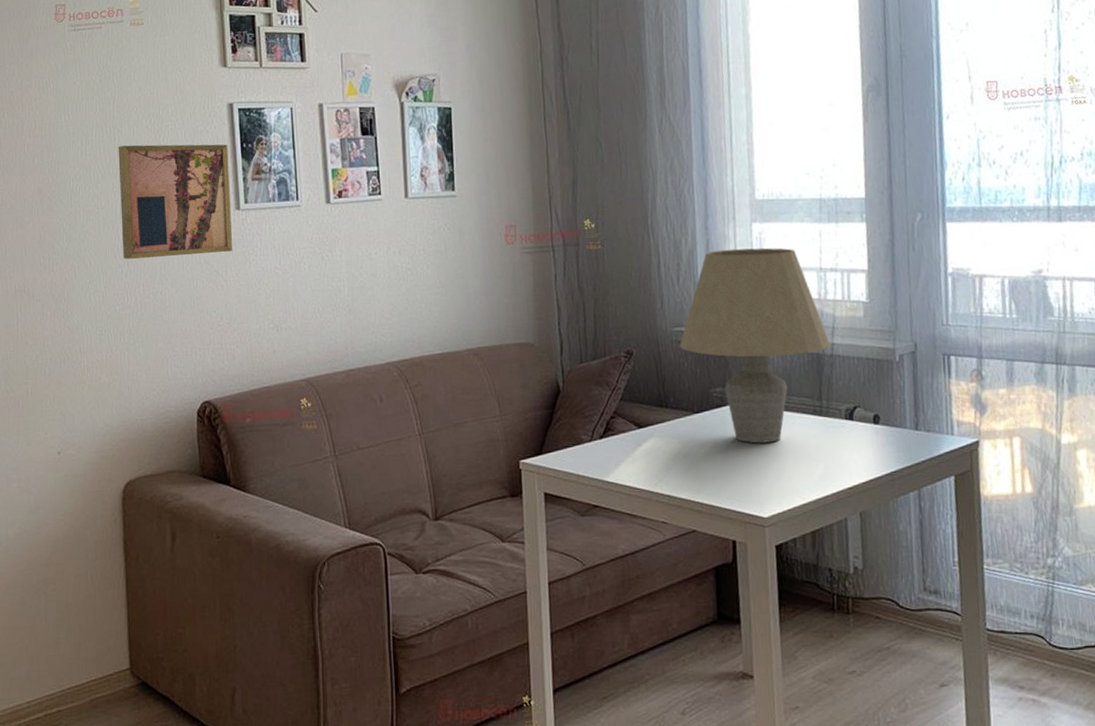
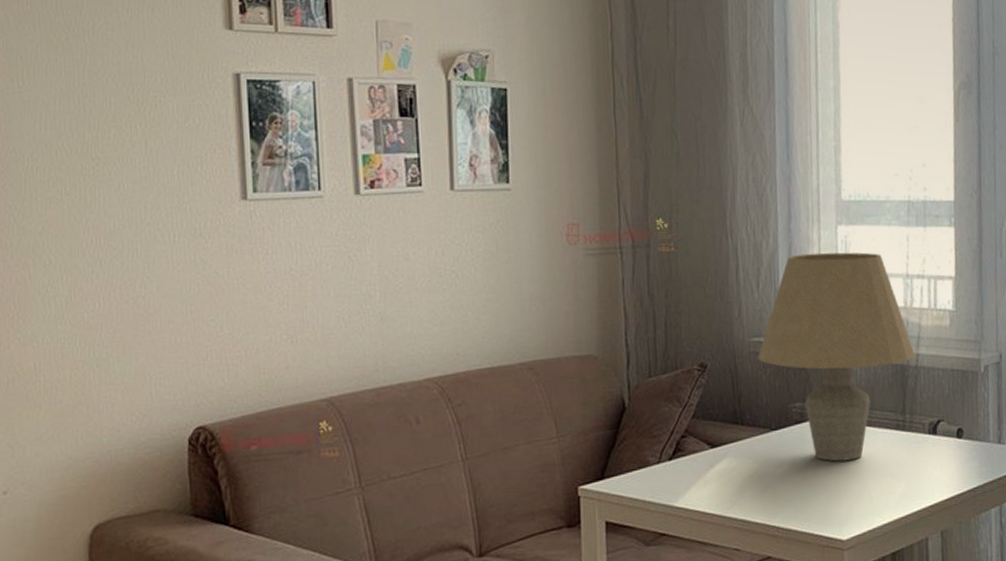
wall art: present [118,144,232,259] -> none [89,118,236,257]

